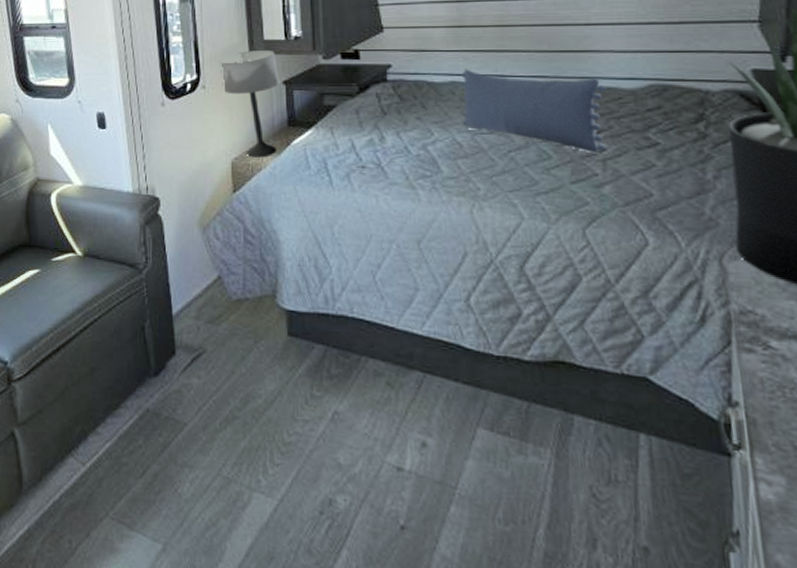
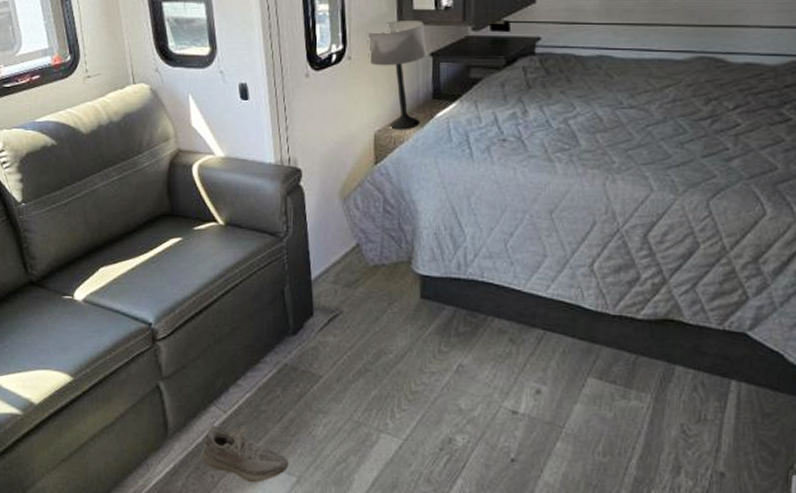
athletic shoe: none [57,479,154,551] -> present [201,425,289,483]
pillow: present [460,69,607,153] -> none [604,42,750,128]

